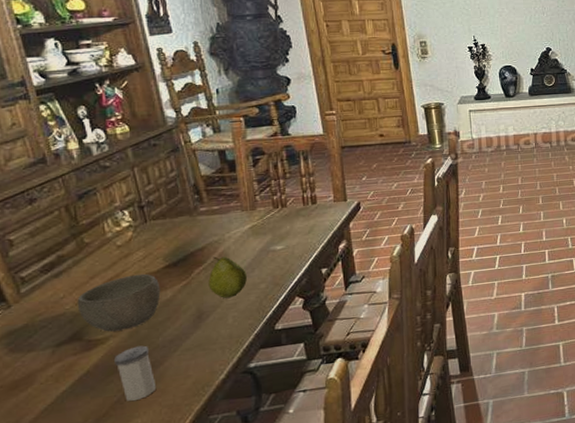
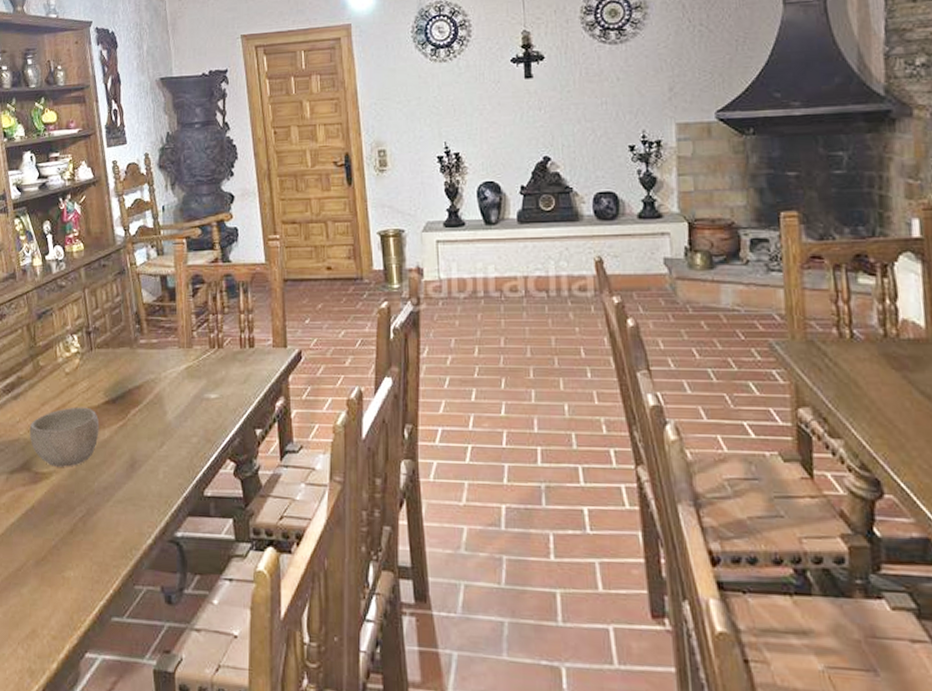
salt shaker: present [115,345,157,402] -> none [55,488,89,550]
fruit: present [208,256,247,298] -> none [143,397,179,448]

